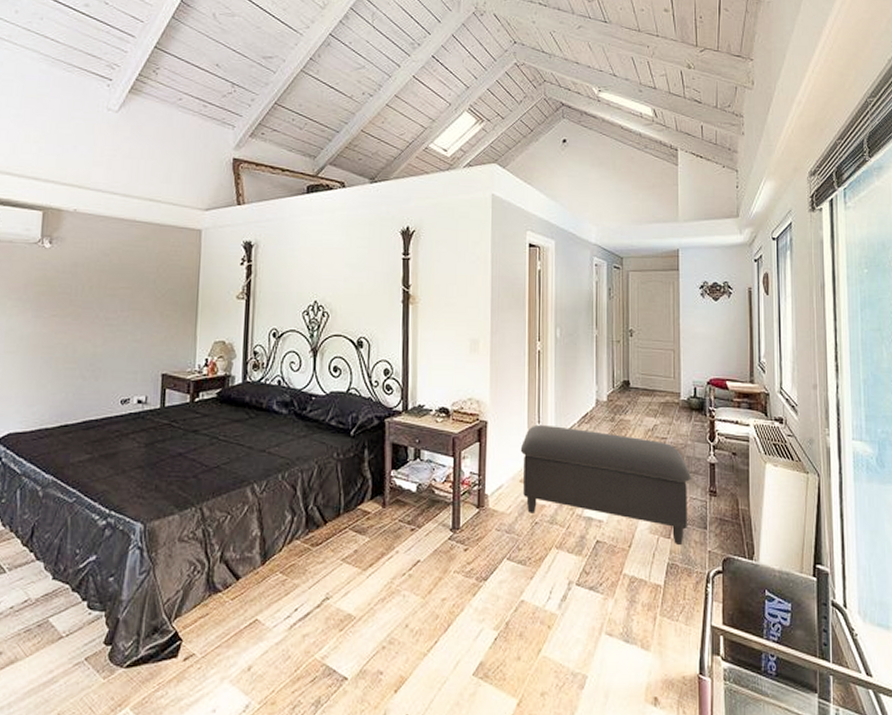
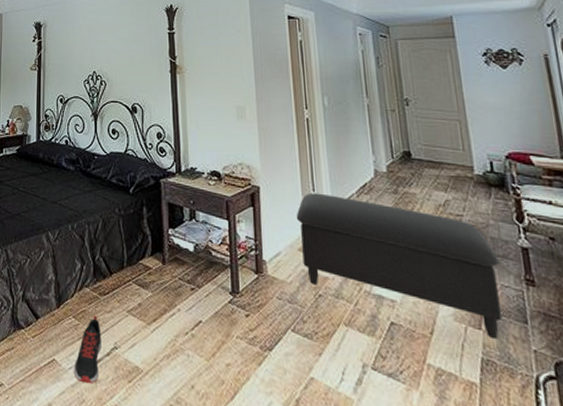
athletic shoe: none [280,568,312,639] -> present [74,315,101,384]

